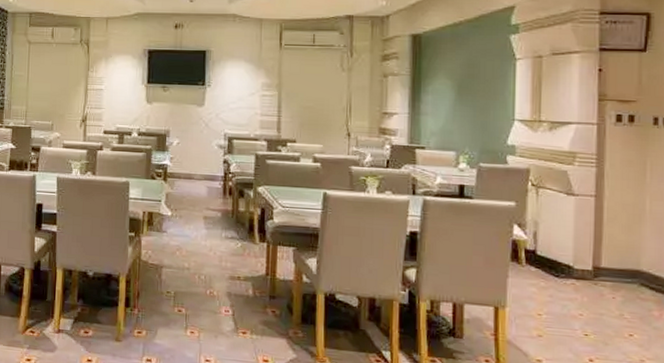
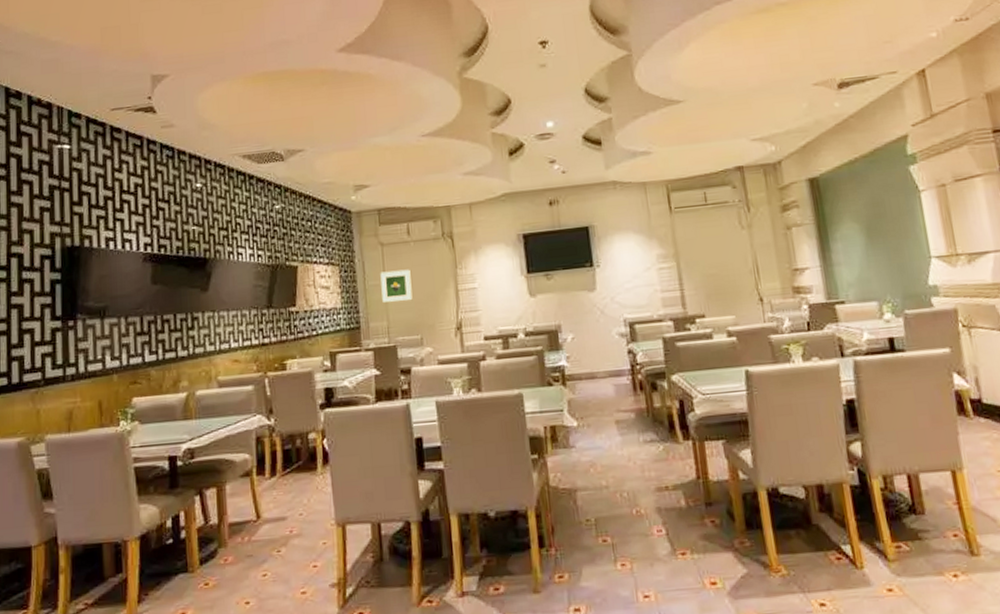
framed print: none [24,65,50,91] -> present [380,269,413,302]

